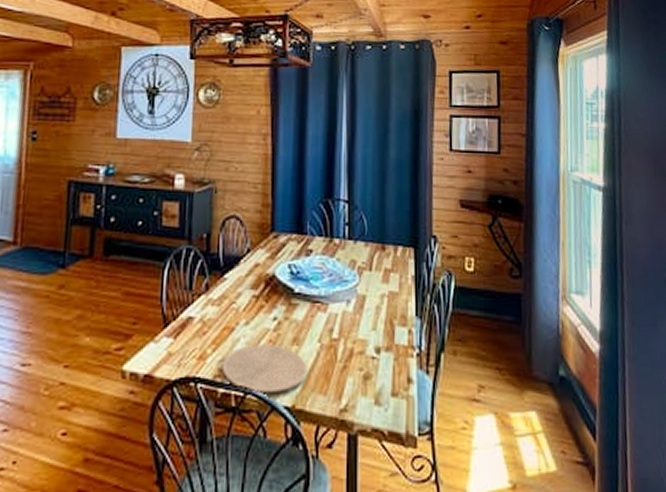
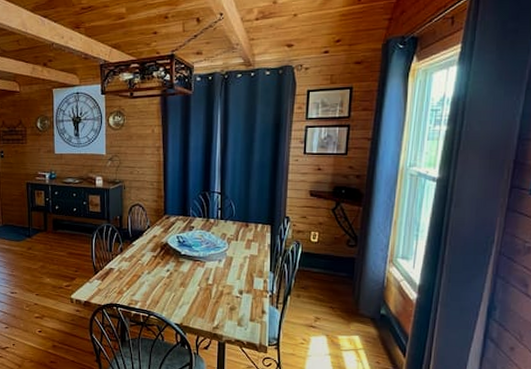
plate: present [221,345,307,393] -> none [133,286,191,315]

